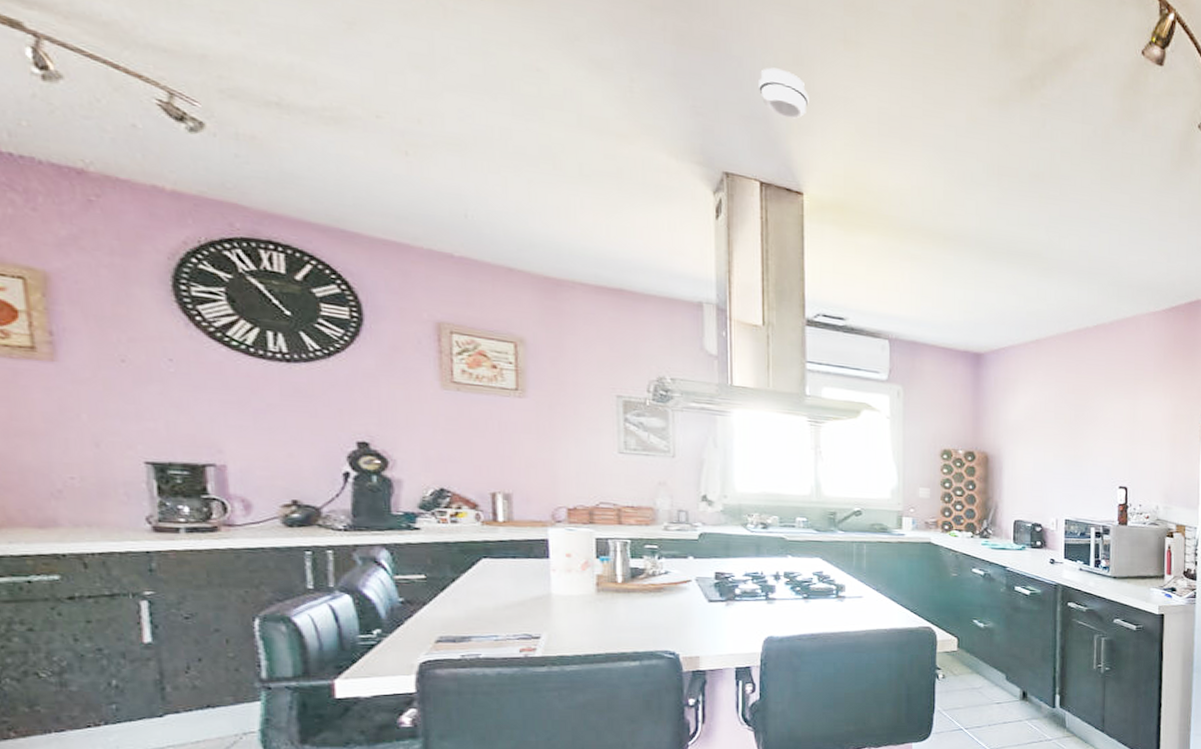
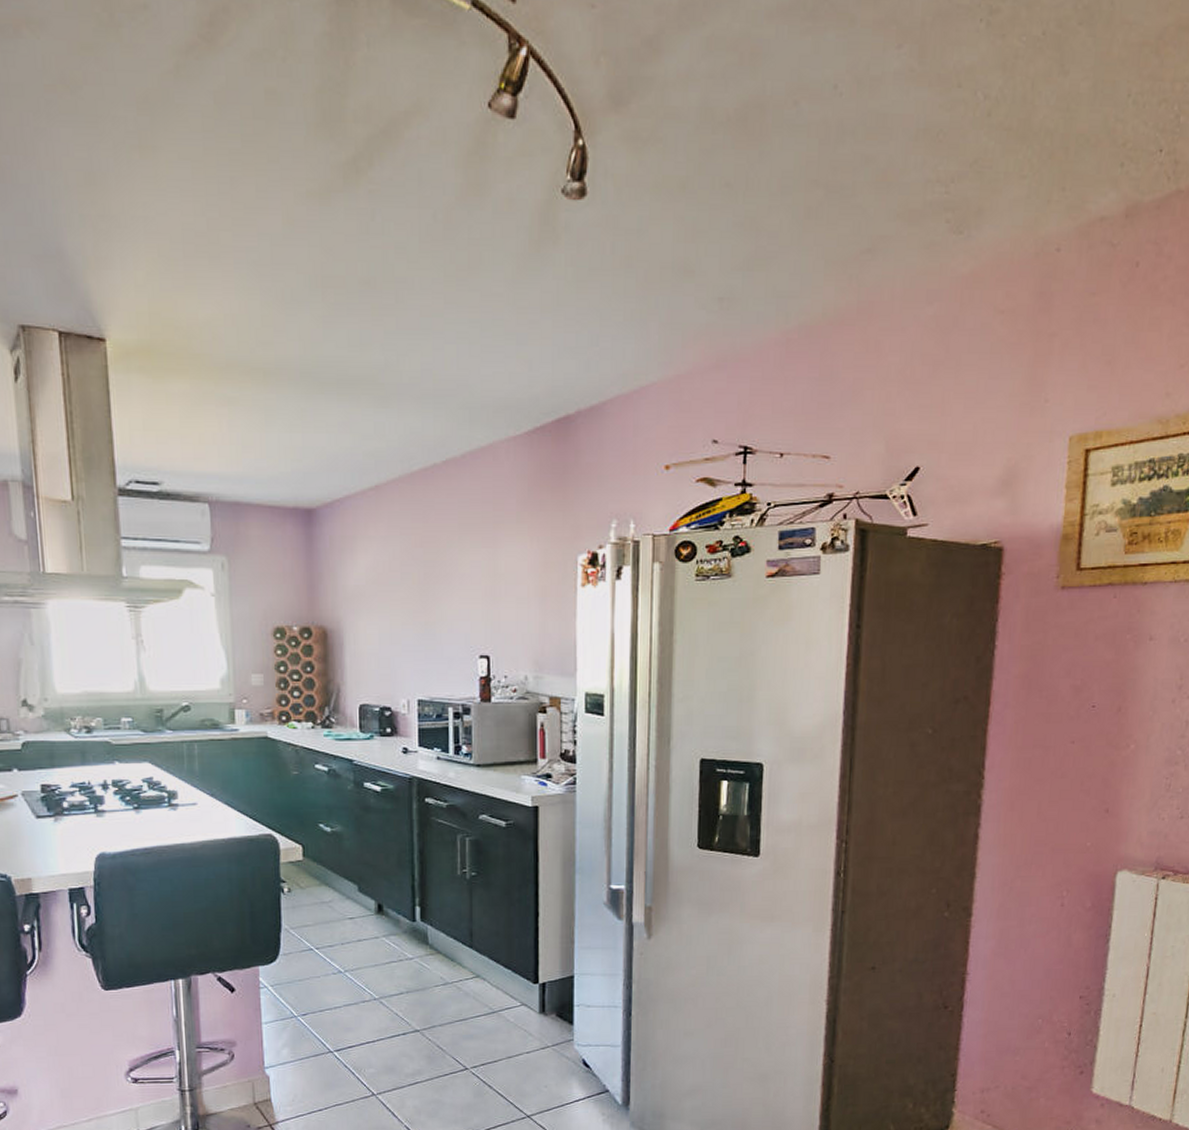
smoke detector: present [759,67,809,119] -> none [49,192,105,251]

